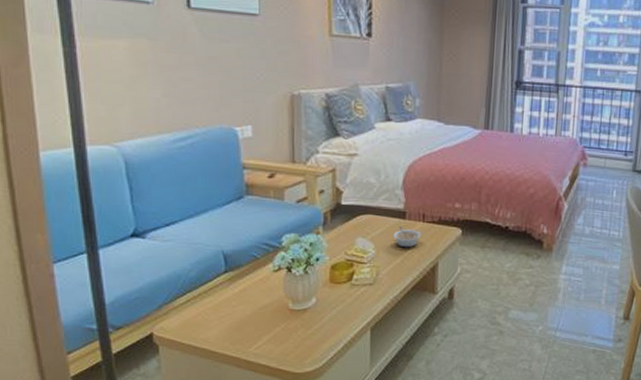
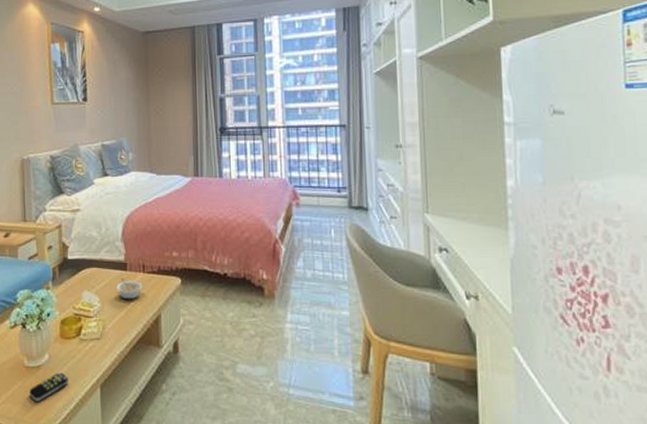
remote control: none [294,315,337,343] -> present [29,372,68,401]

